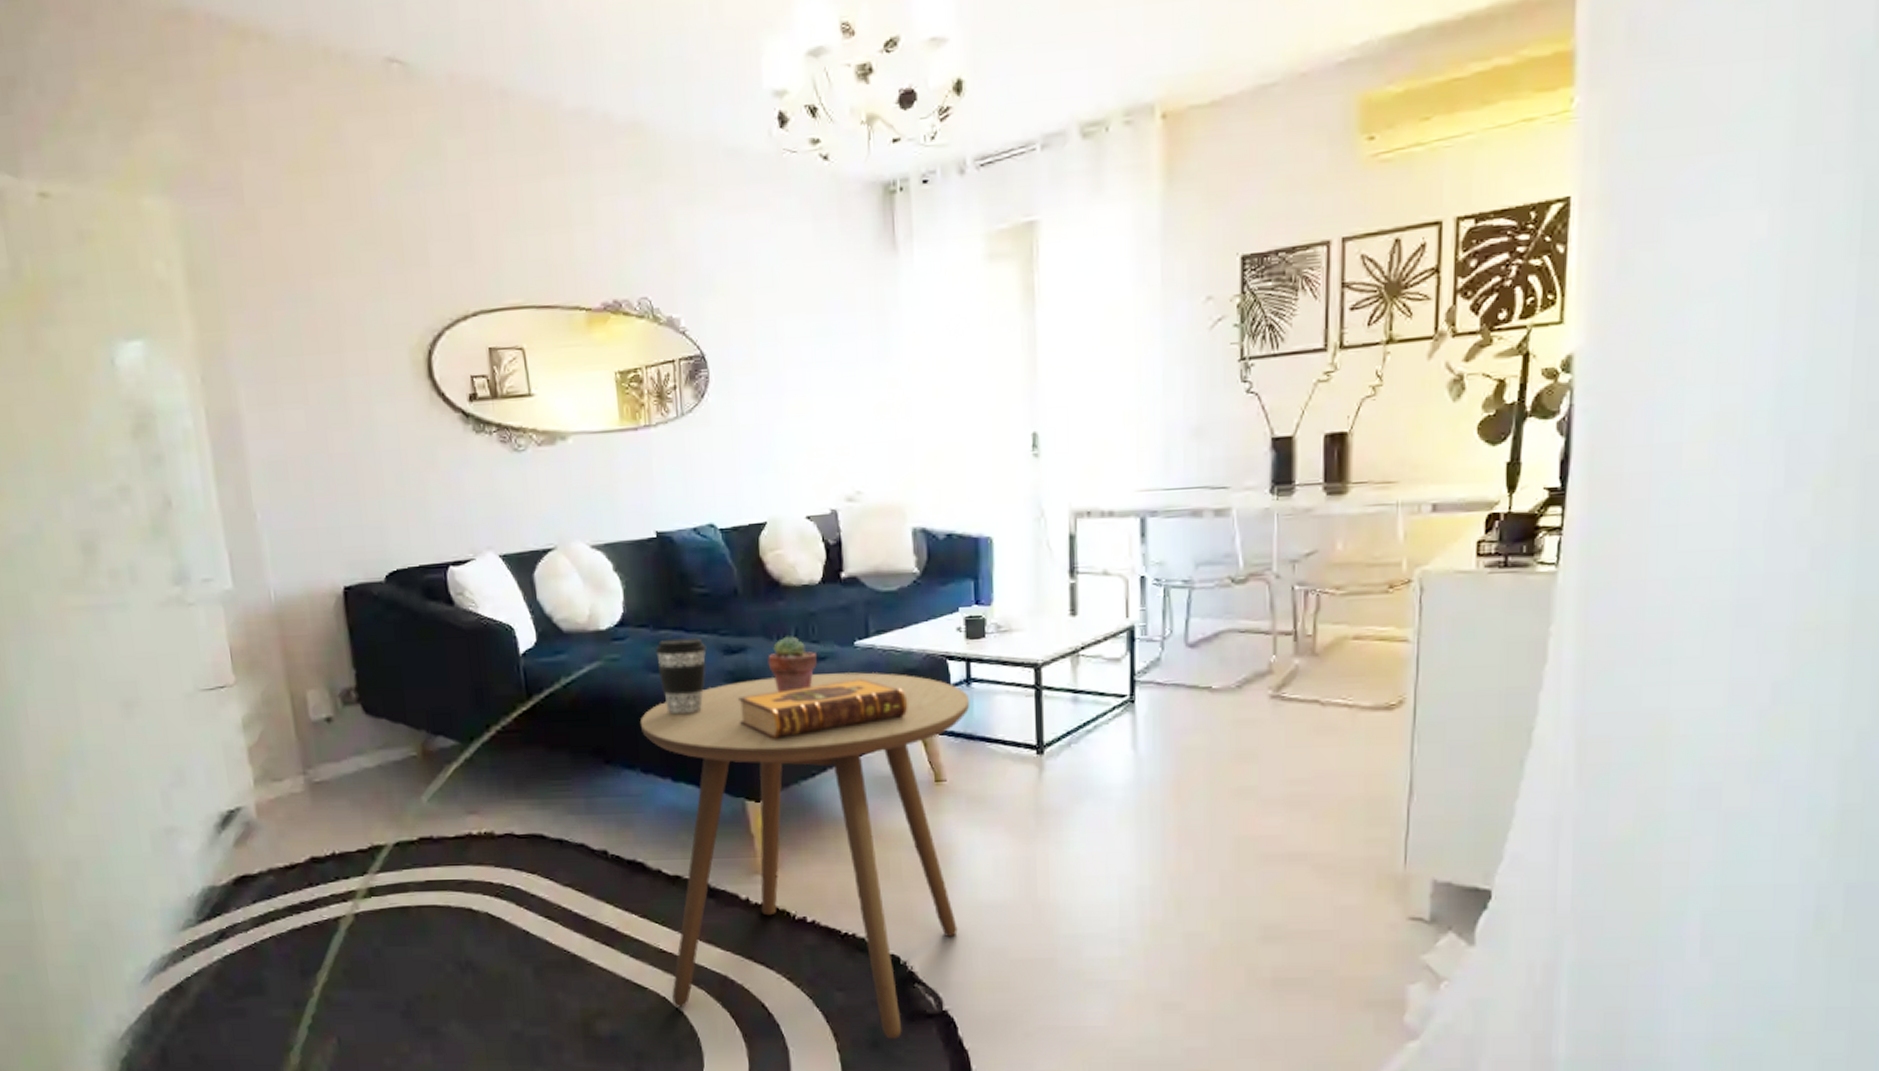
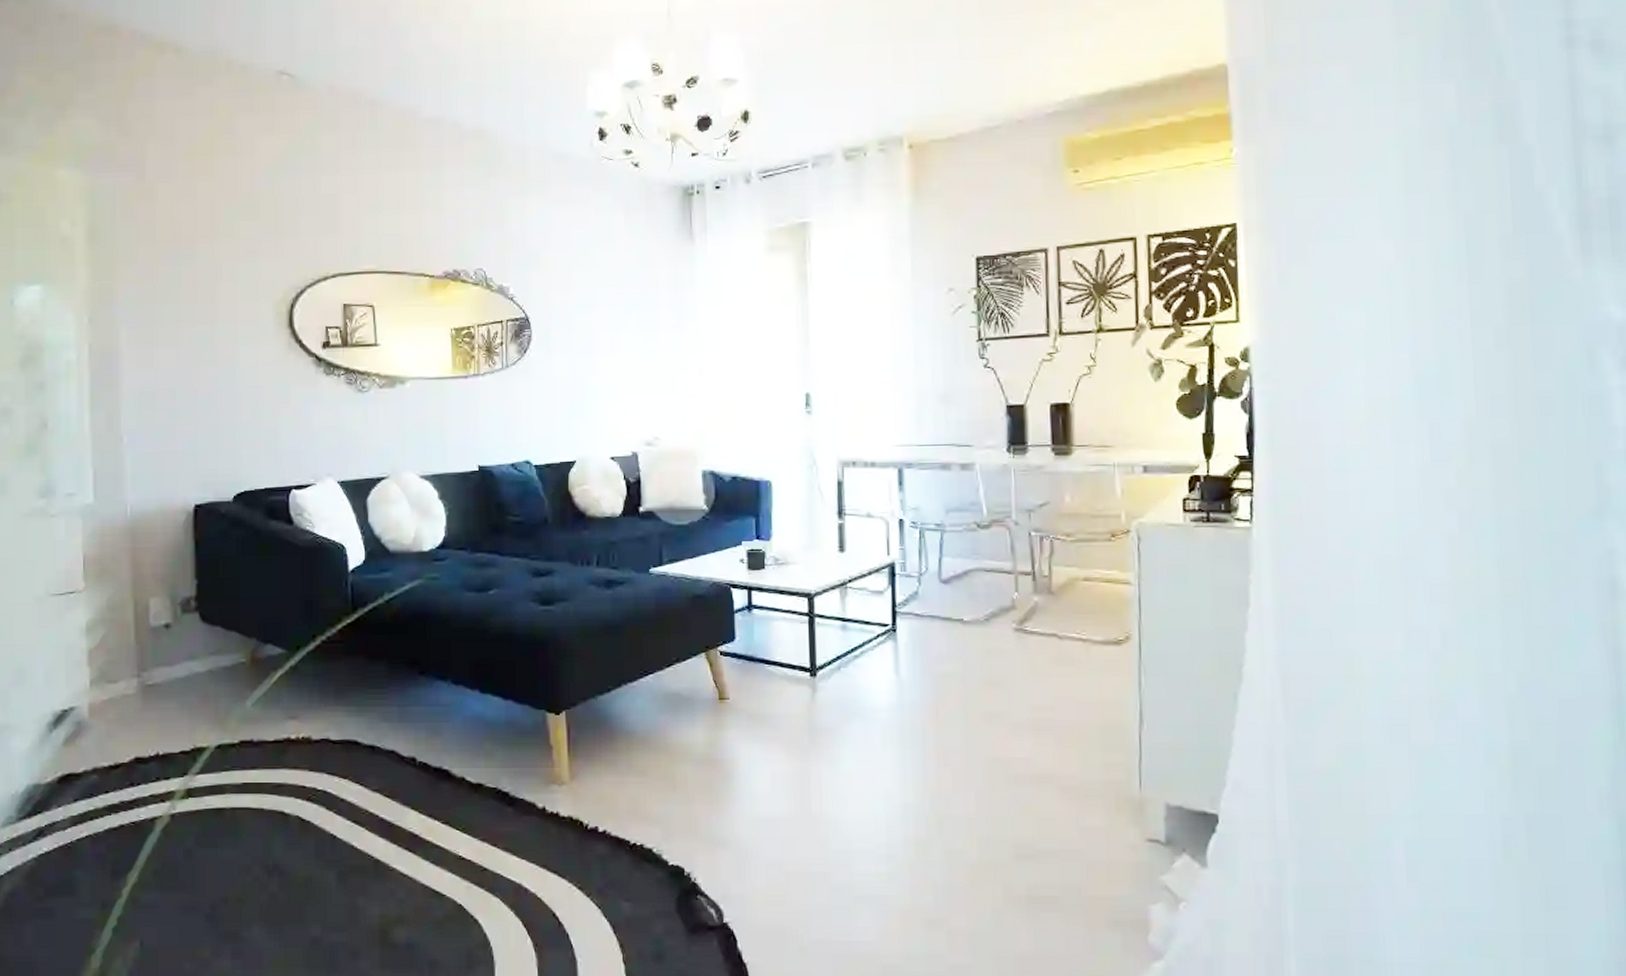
side table: present [639,672,970,1040] -> none [453,596,751,952]
coffee cup: present [655,637,707,715] -> none [471,561,518,631]
hardback book: present [738,678,908,740] -> none [544,602,696,657]
potted succulent: present [768,636,818,692] -> none [572,562,617,613]

